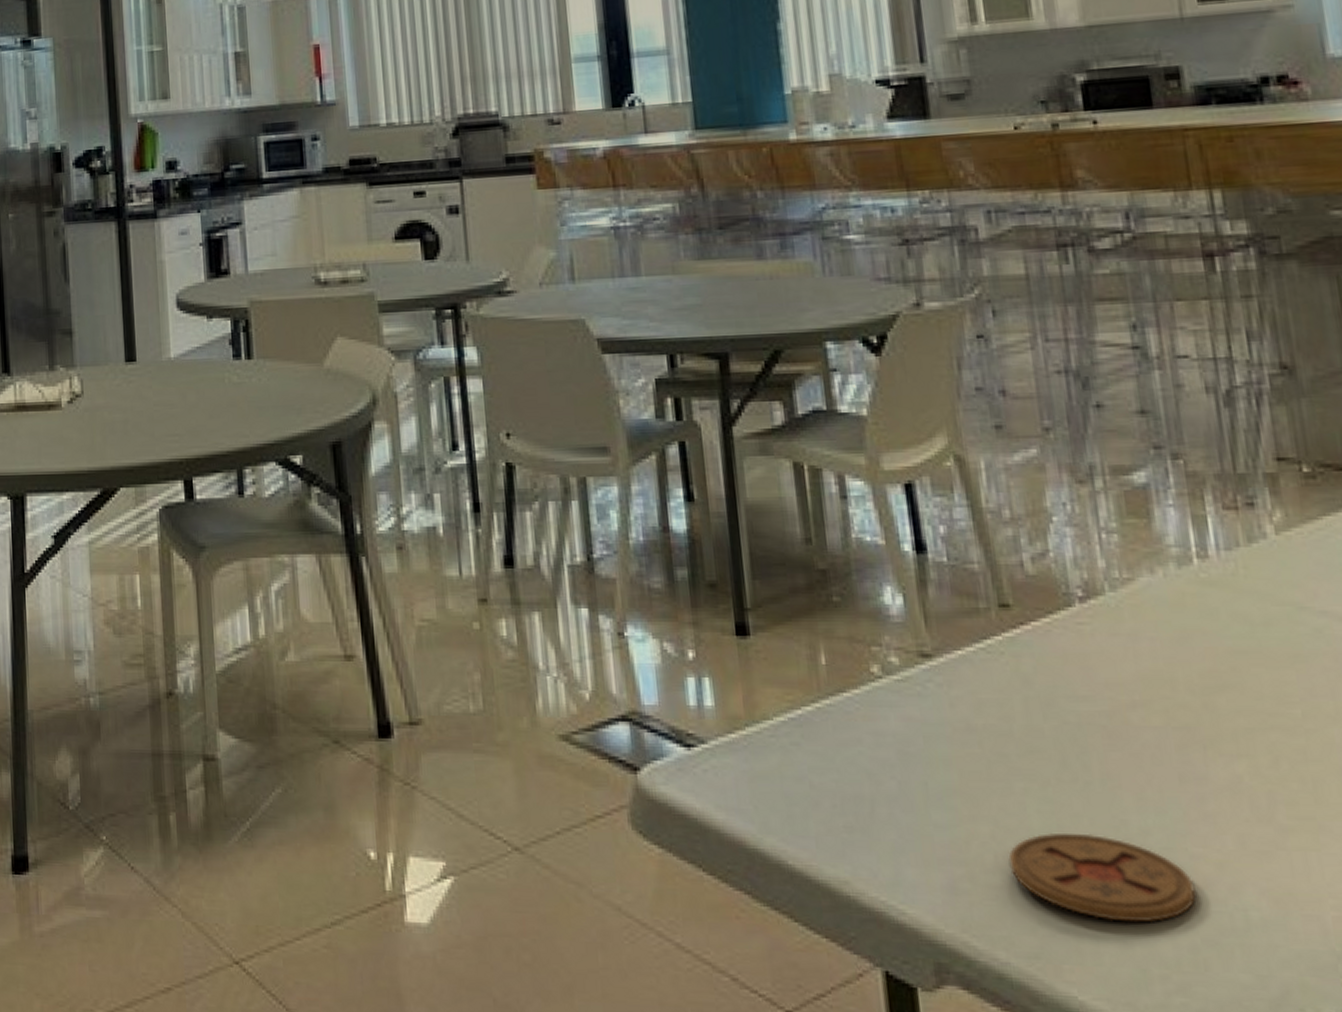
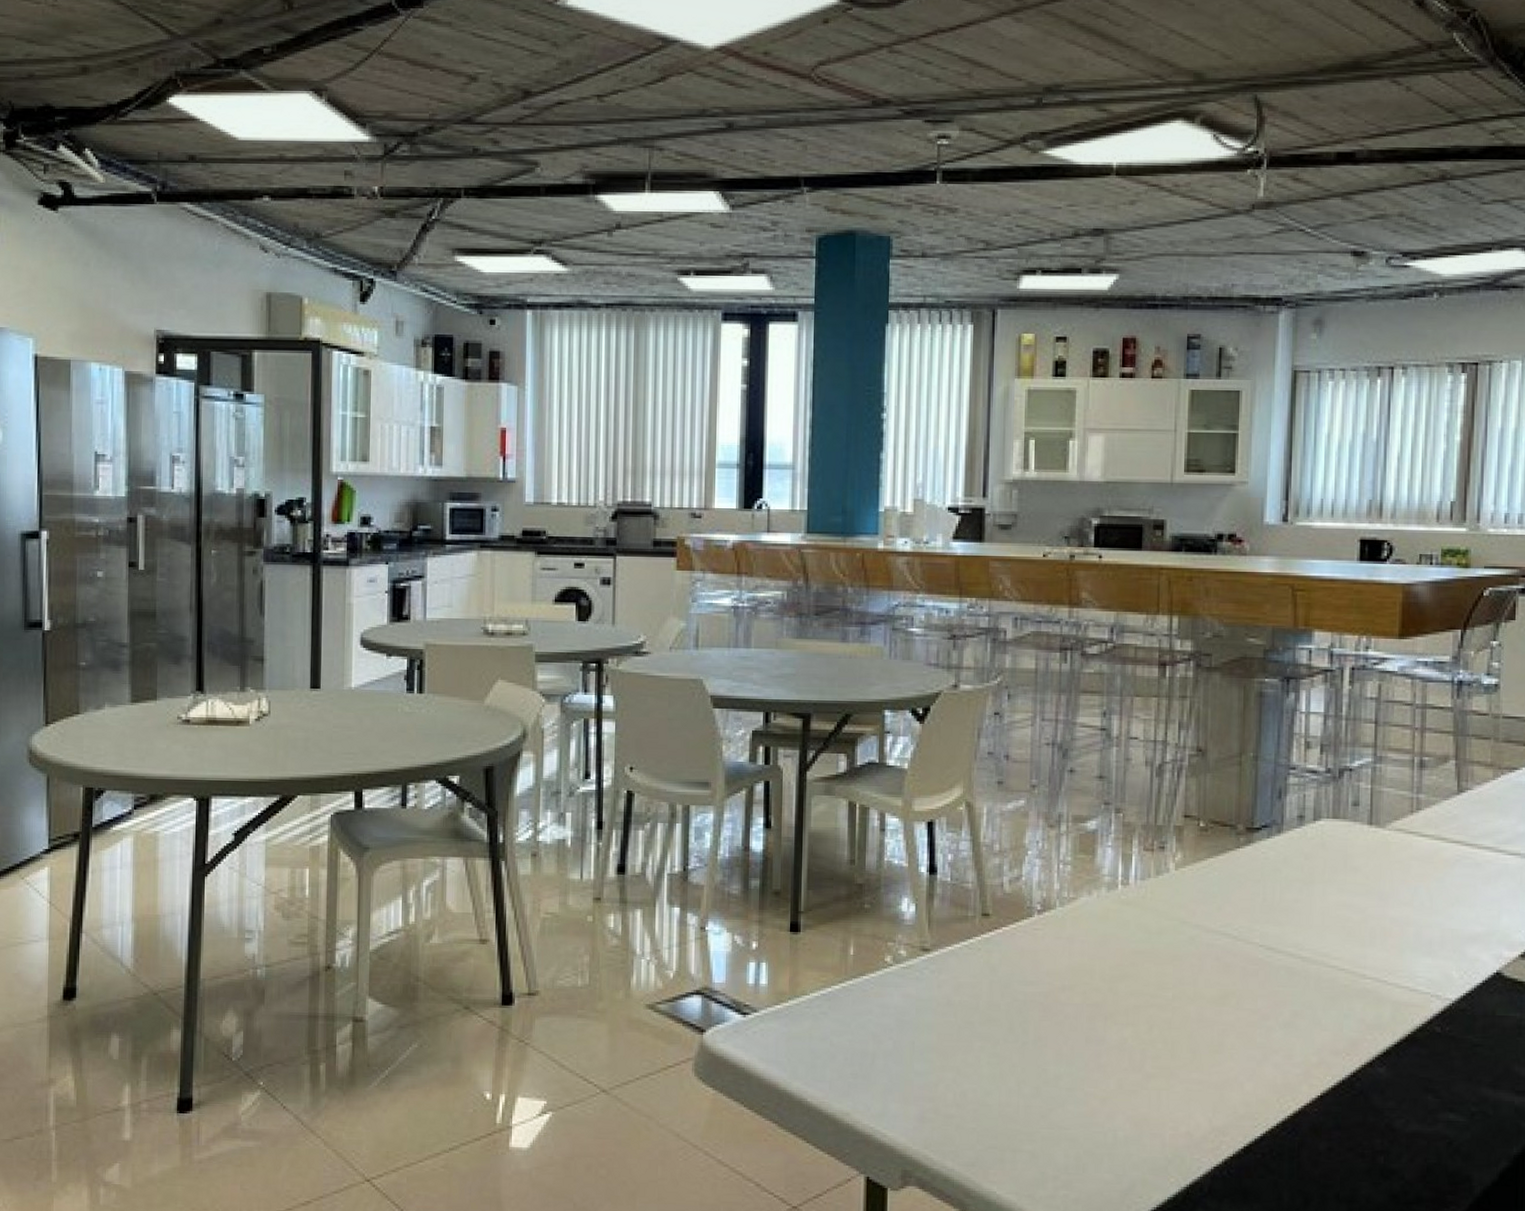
coaster: present [1008,832,1197,923] -> none [963,1078,1085,1140]

